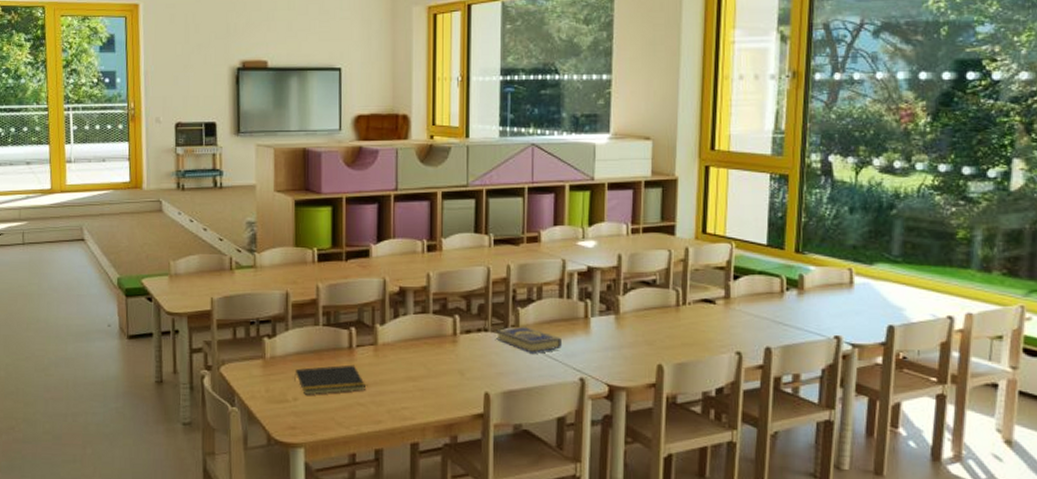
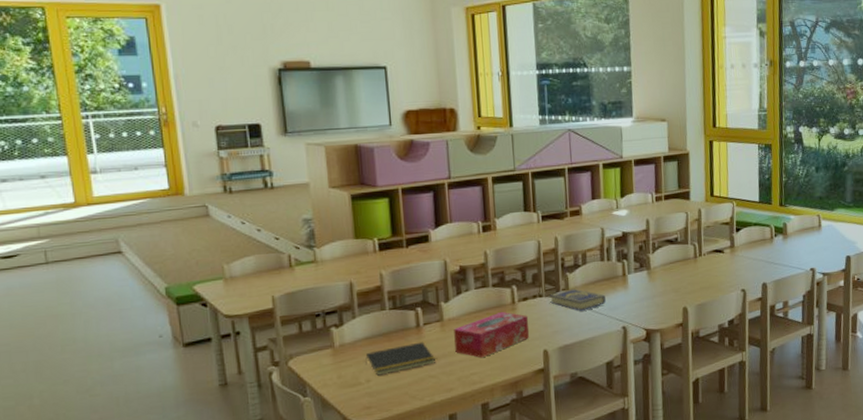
tissue box: none [387,342,471,392] -> present [454,311,529,358]

